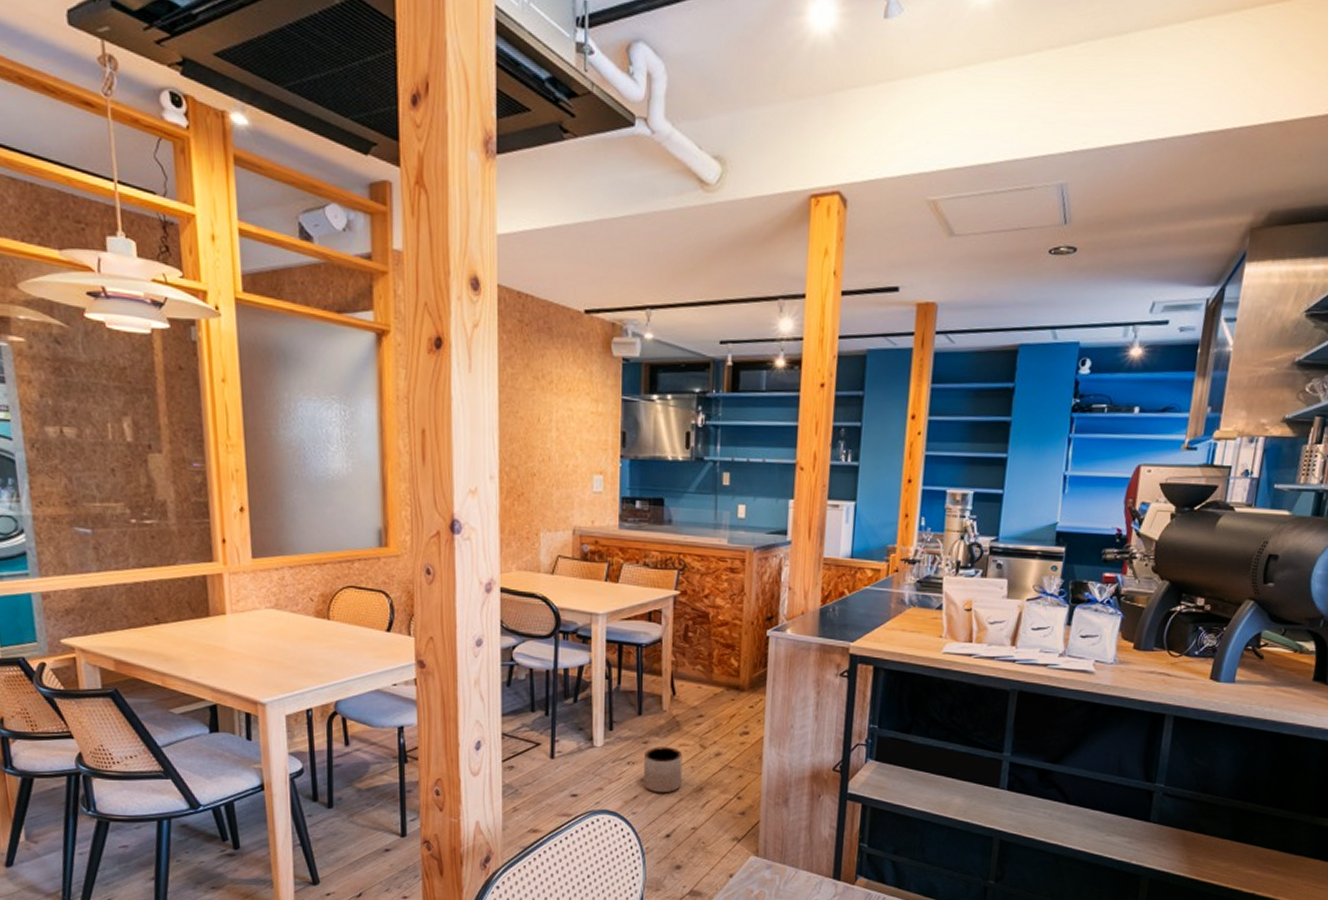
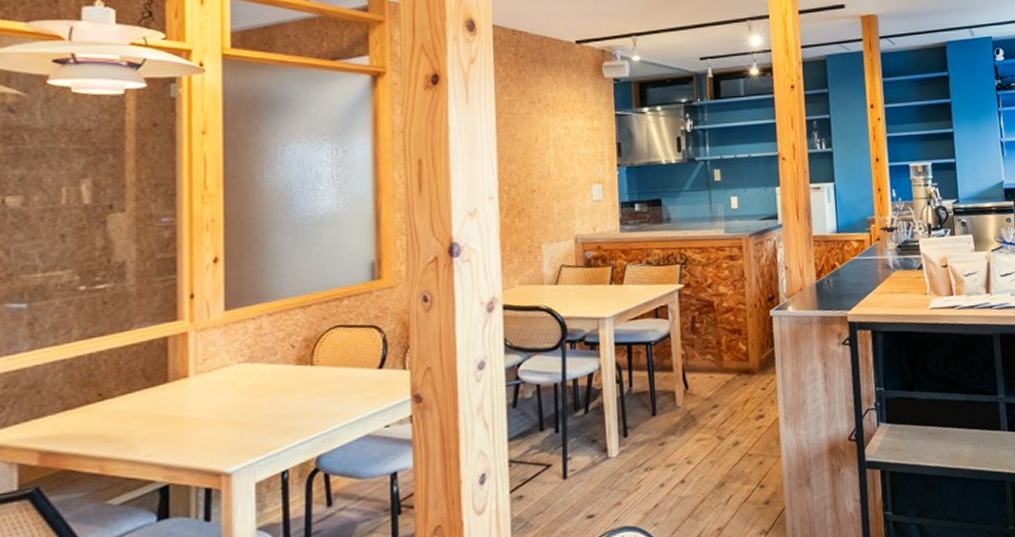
planter: present [644,747,683,793] -> none [662,444,703,497]

